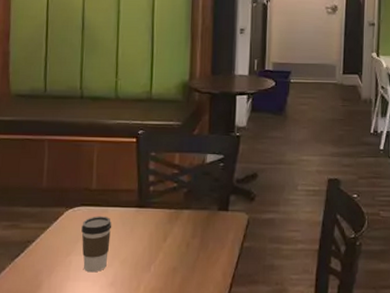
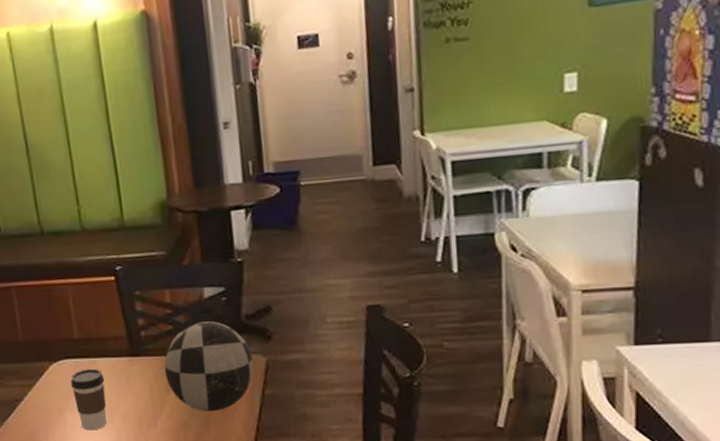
decorative ball: none [165,182,237,260] -> present [164,321,254,412]

